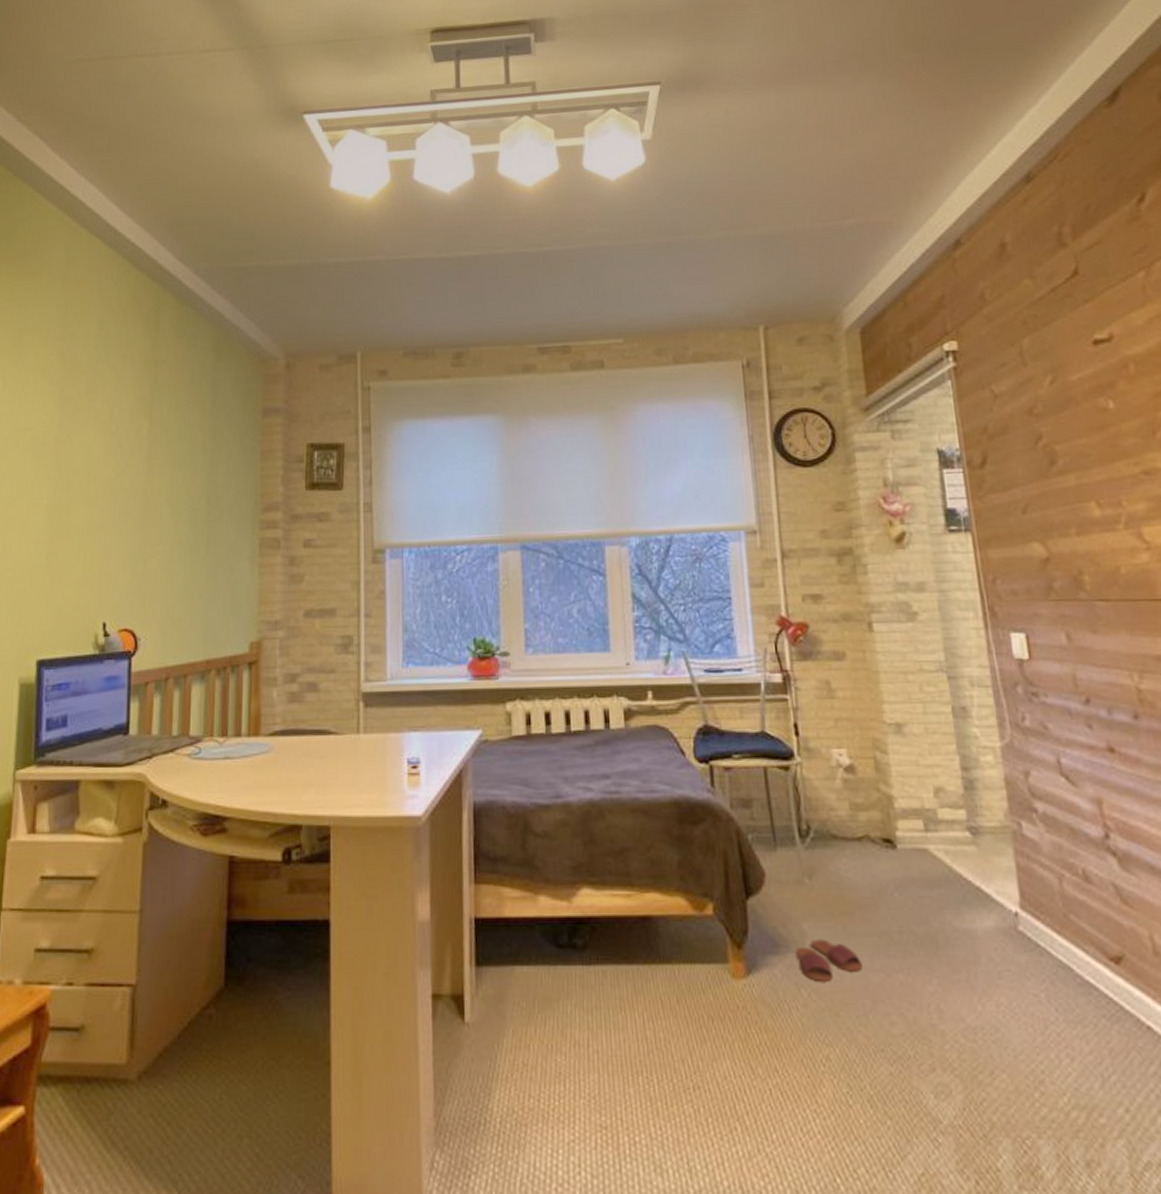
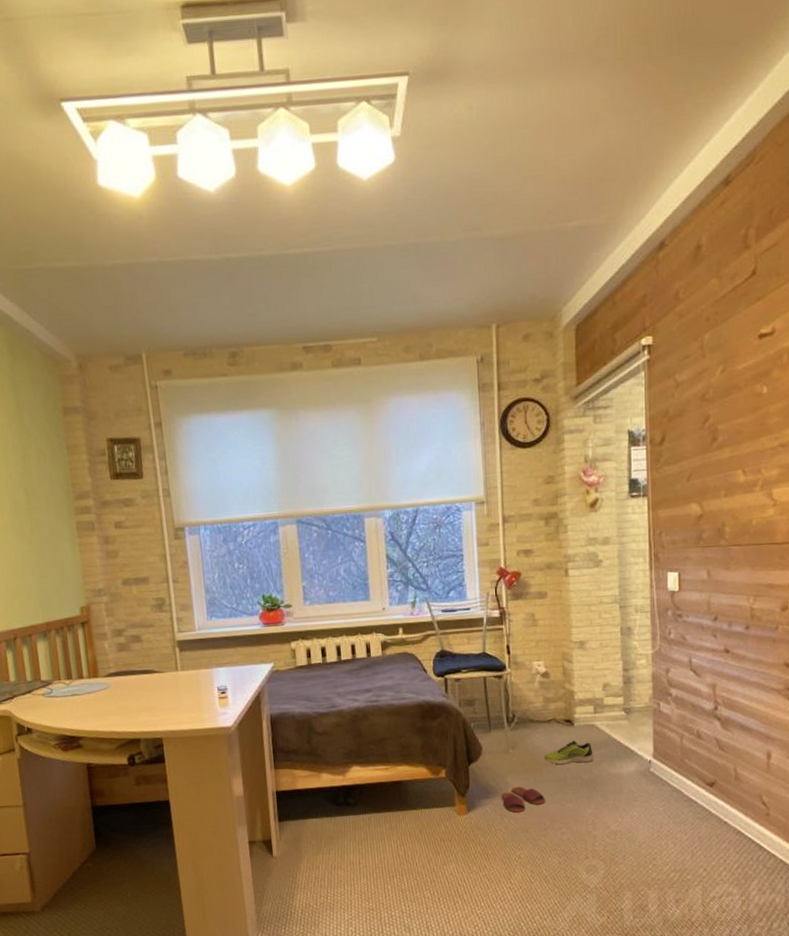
athletic shoe: none [855,872,931,909] -> present [543,741,595,765]

